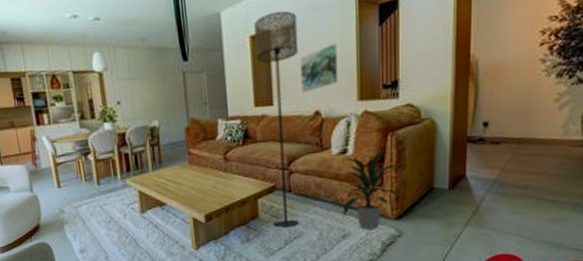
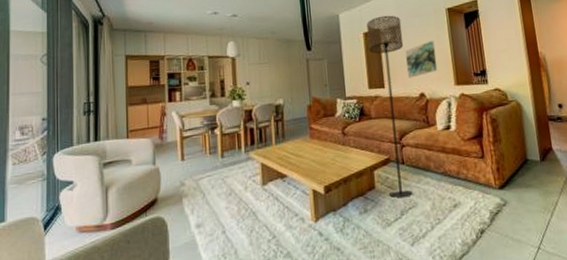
indoor plant: present [342,148,403,229] -> none [447,125,503,199]

